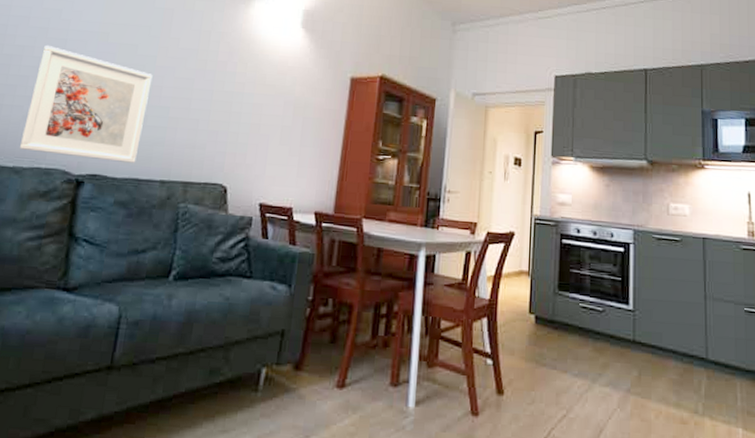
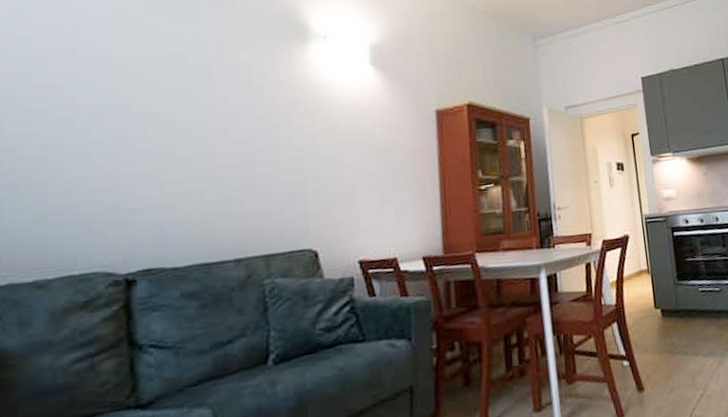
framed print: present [20,44,153,163] -> none [39,128,201,259]

